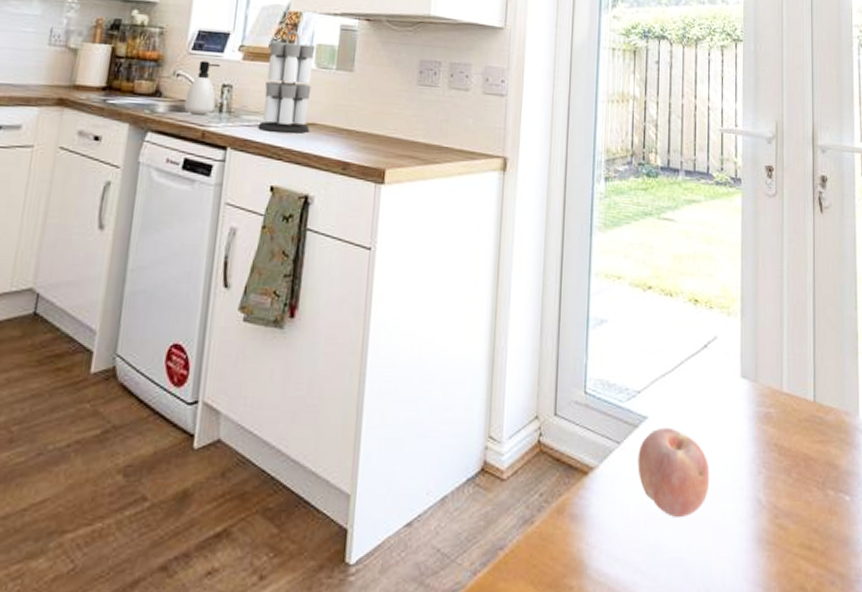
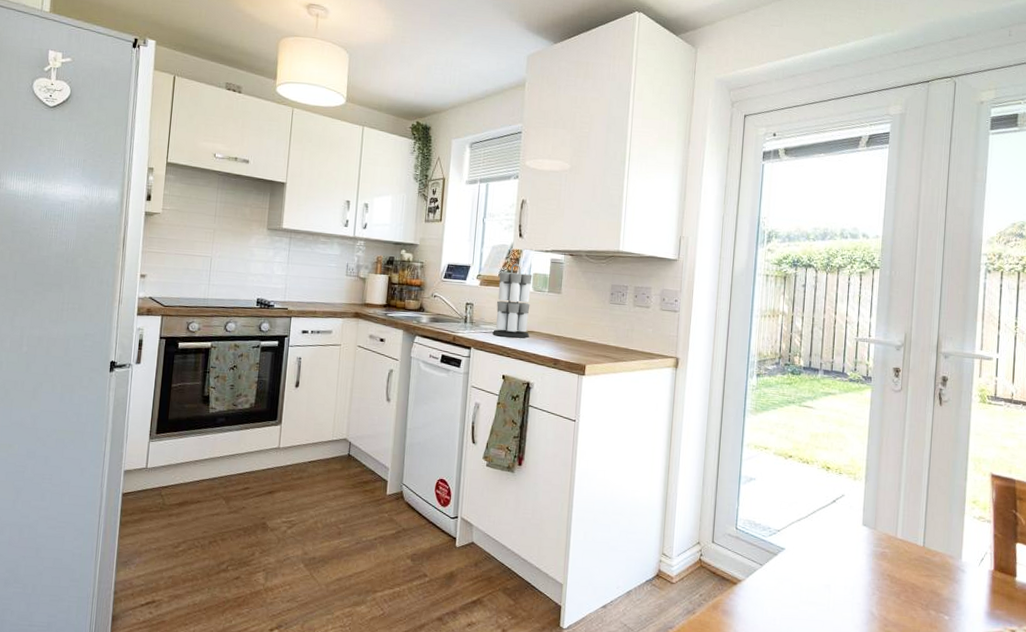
soap dispenser: present [184,60,221,116] -> none [440,286,465,325]
fruit: present [637,427,710,517] -> none [775,556,833,619]

